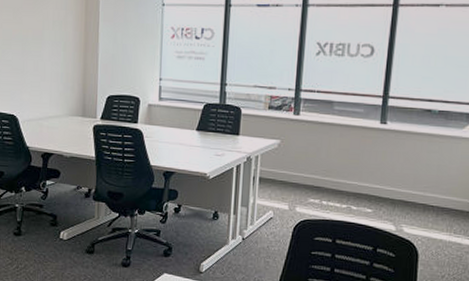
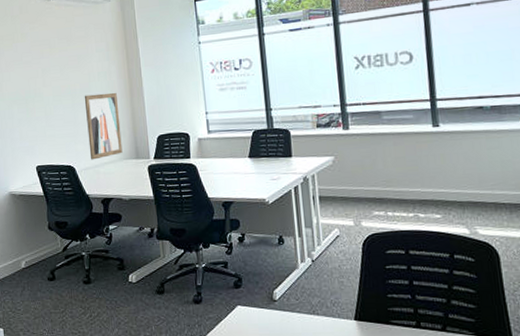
wall art: none [35,43,71,112] -> present [84,92,123,160]

